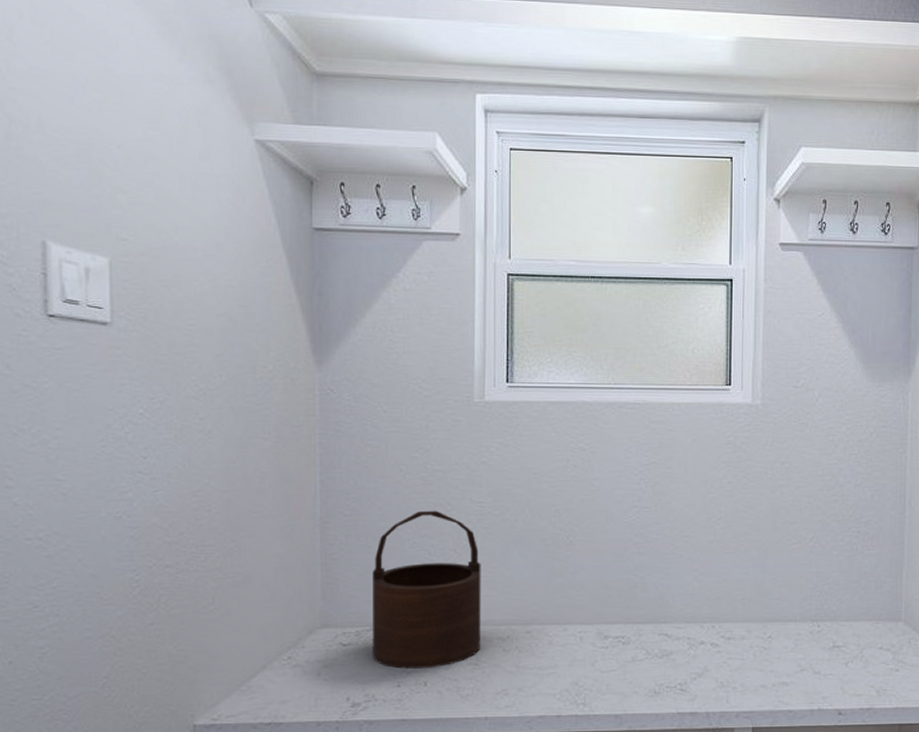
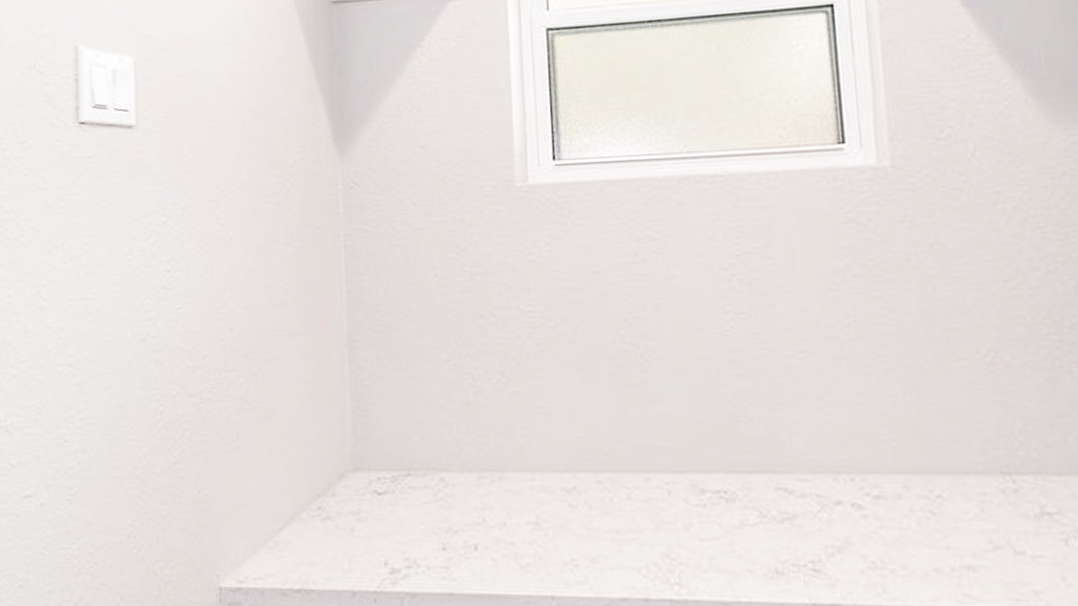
wooden bucket: present [372,510,481,669] -> none [408,323,541,527]

